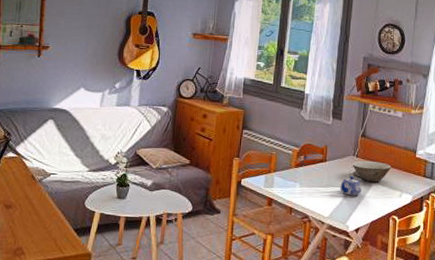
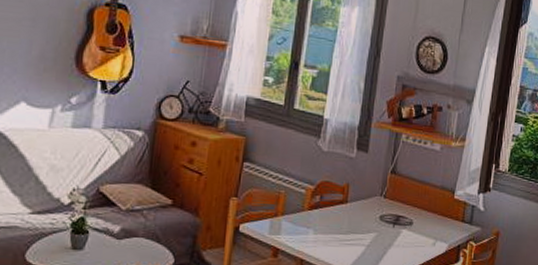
teapot: present [340,176,362,196] -> none [363,221,389,245]
bowl: present [352,160,391,182] -> none [378,202,425,228]

